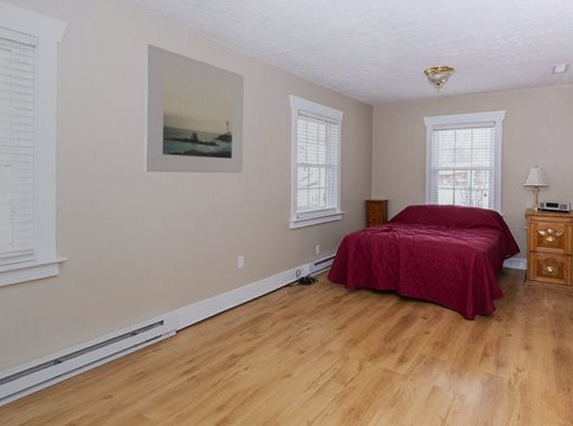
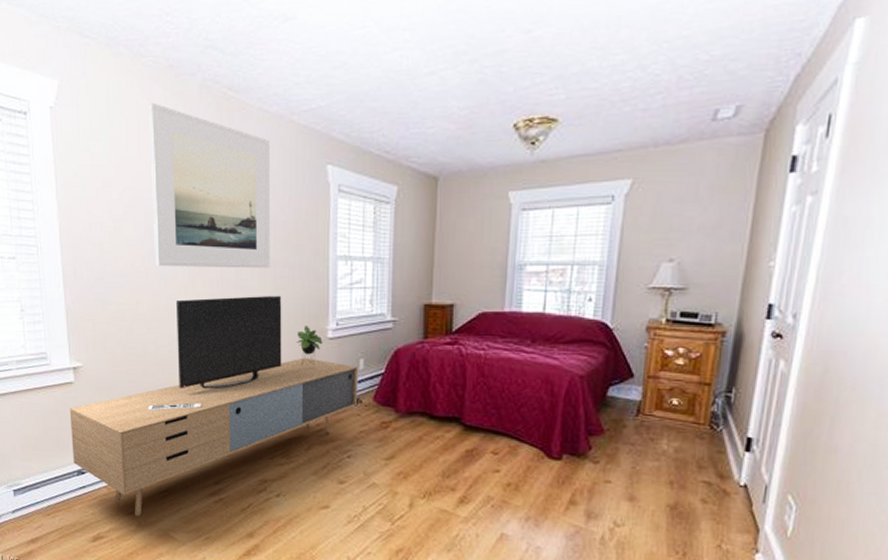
media console: none [50,195,315,401] -> present [69,295,359,517]

